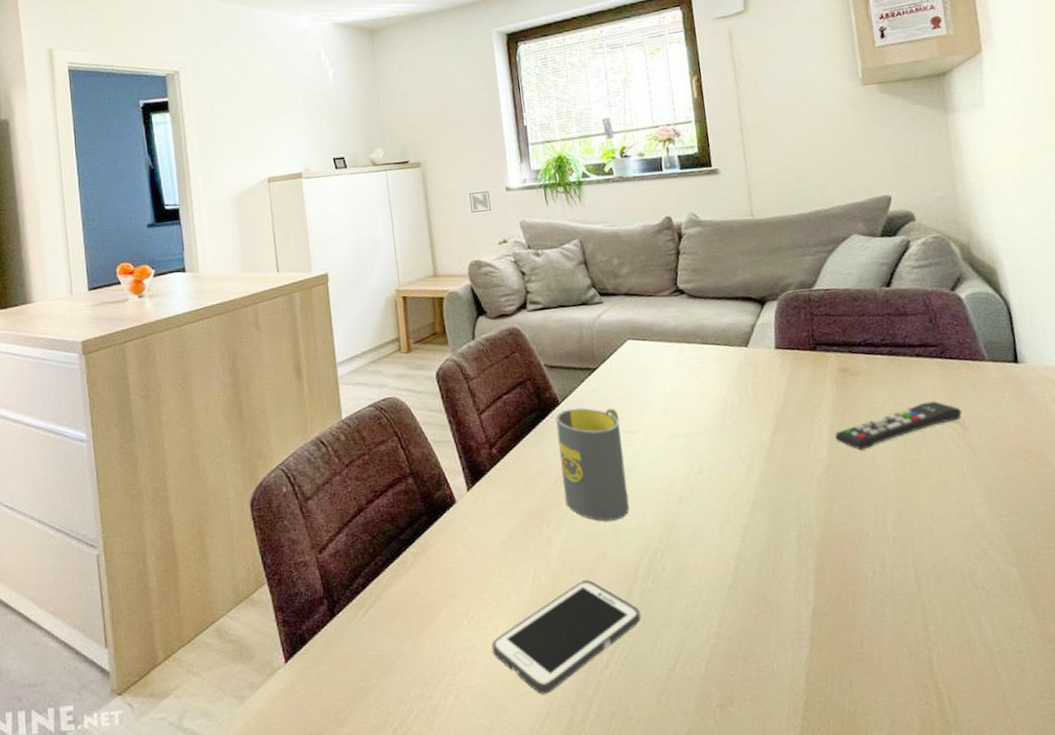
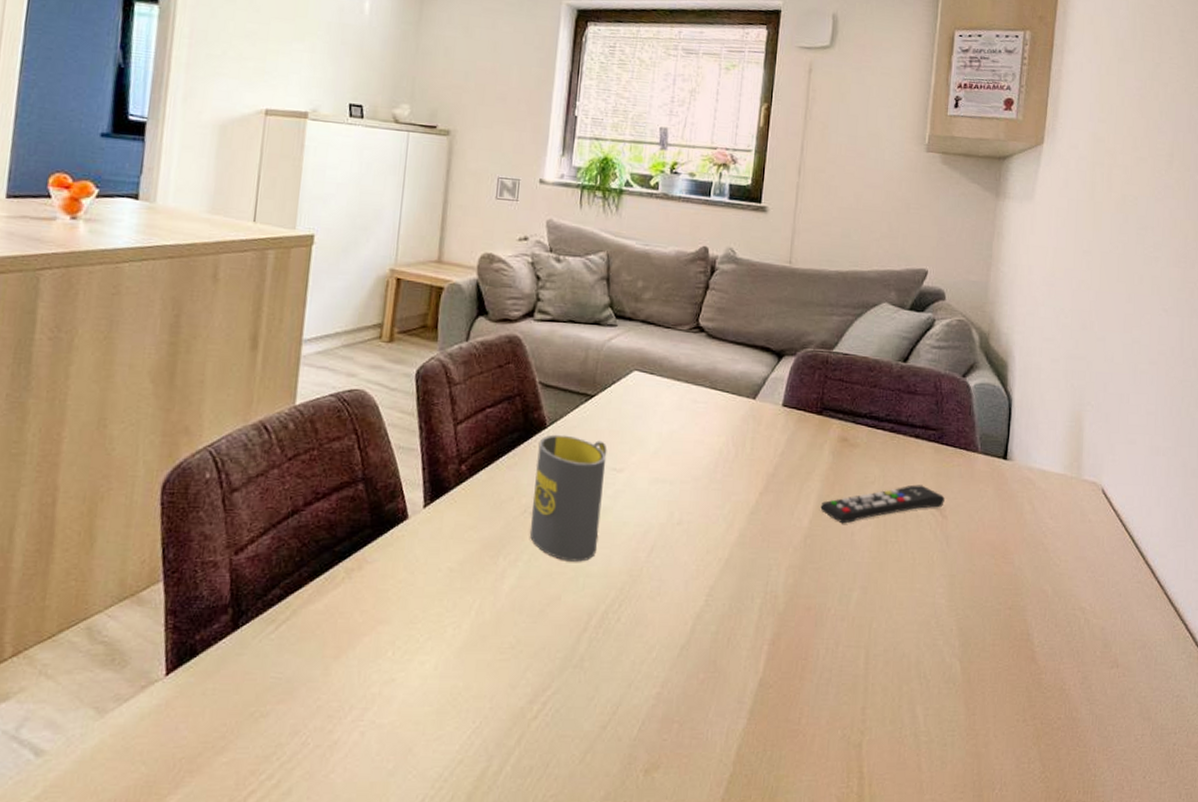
cell phone: present [491,580,641,695] -> none [413,622,584,740]

